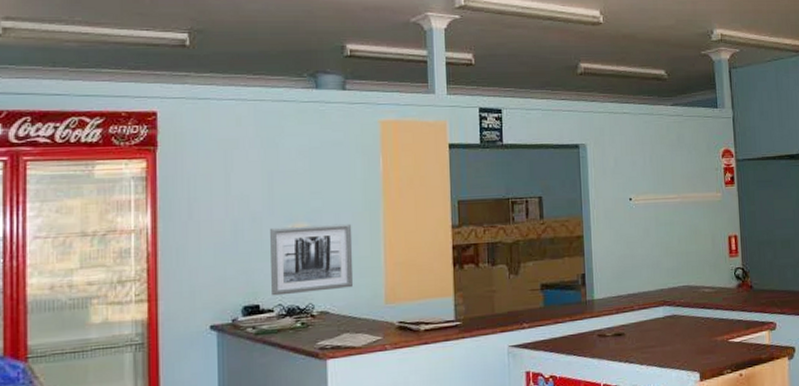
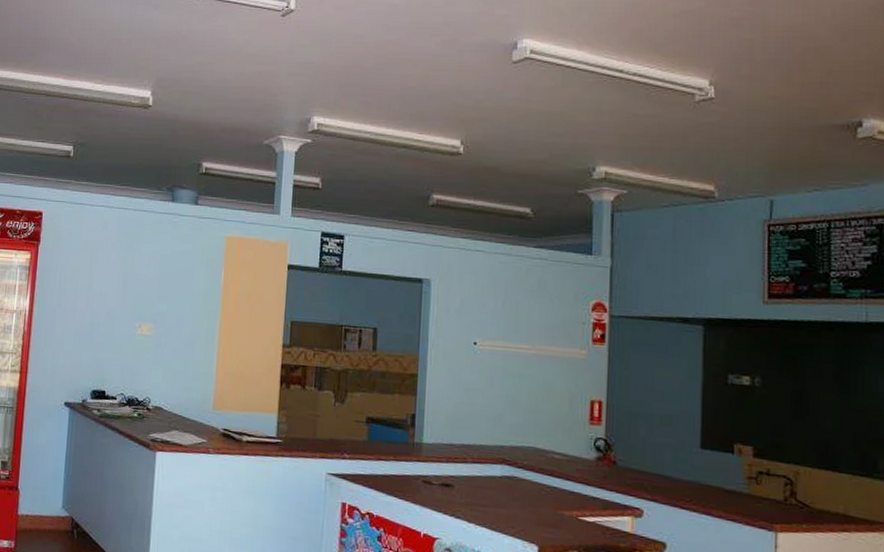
wall art: present [270,223,354,296] -> none [116,323,191,389]

